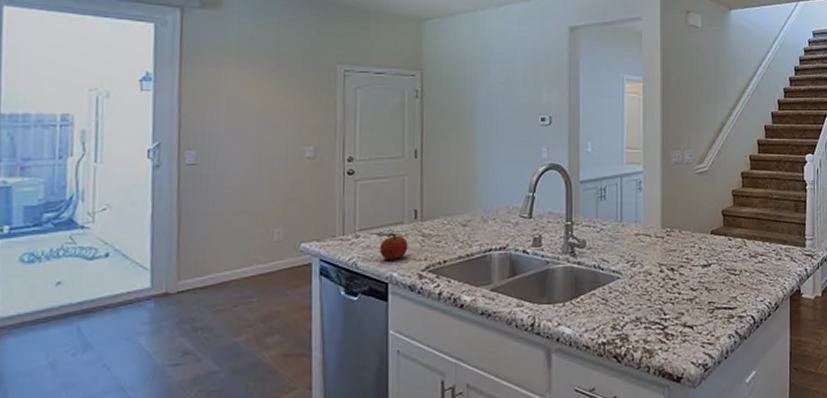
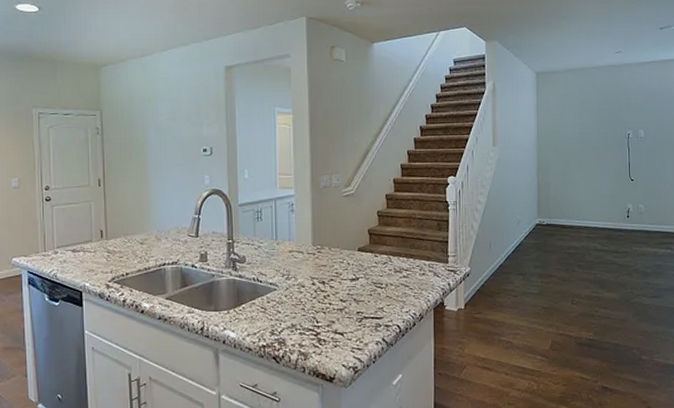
fruit: present [379,233,408,260] -> none [74,249,97,272]

